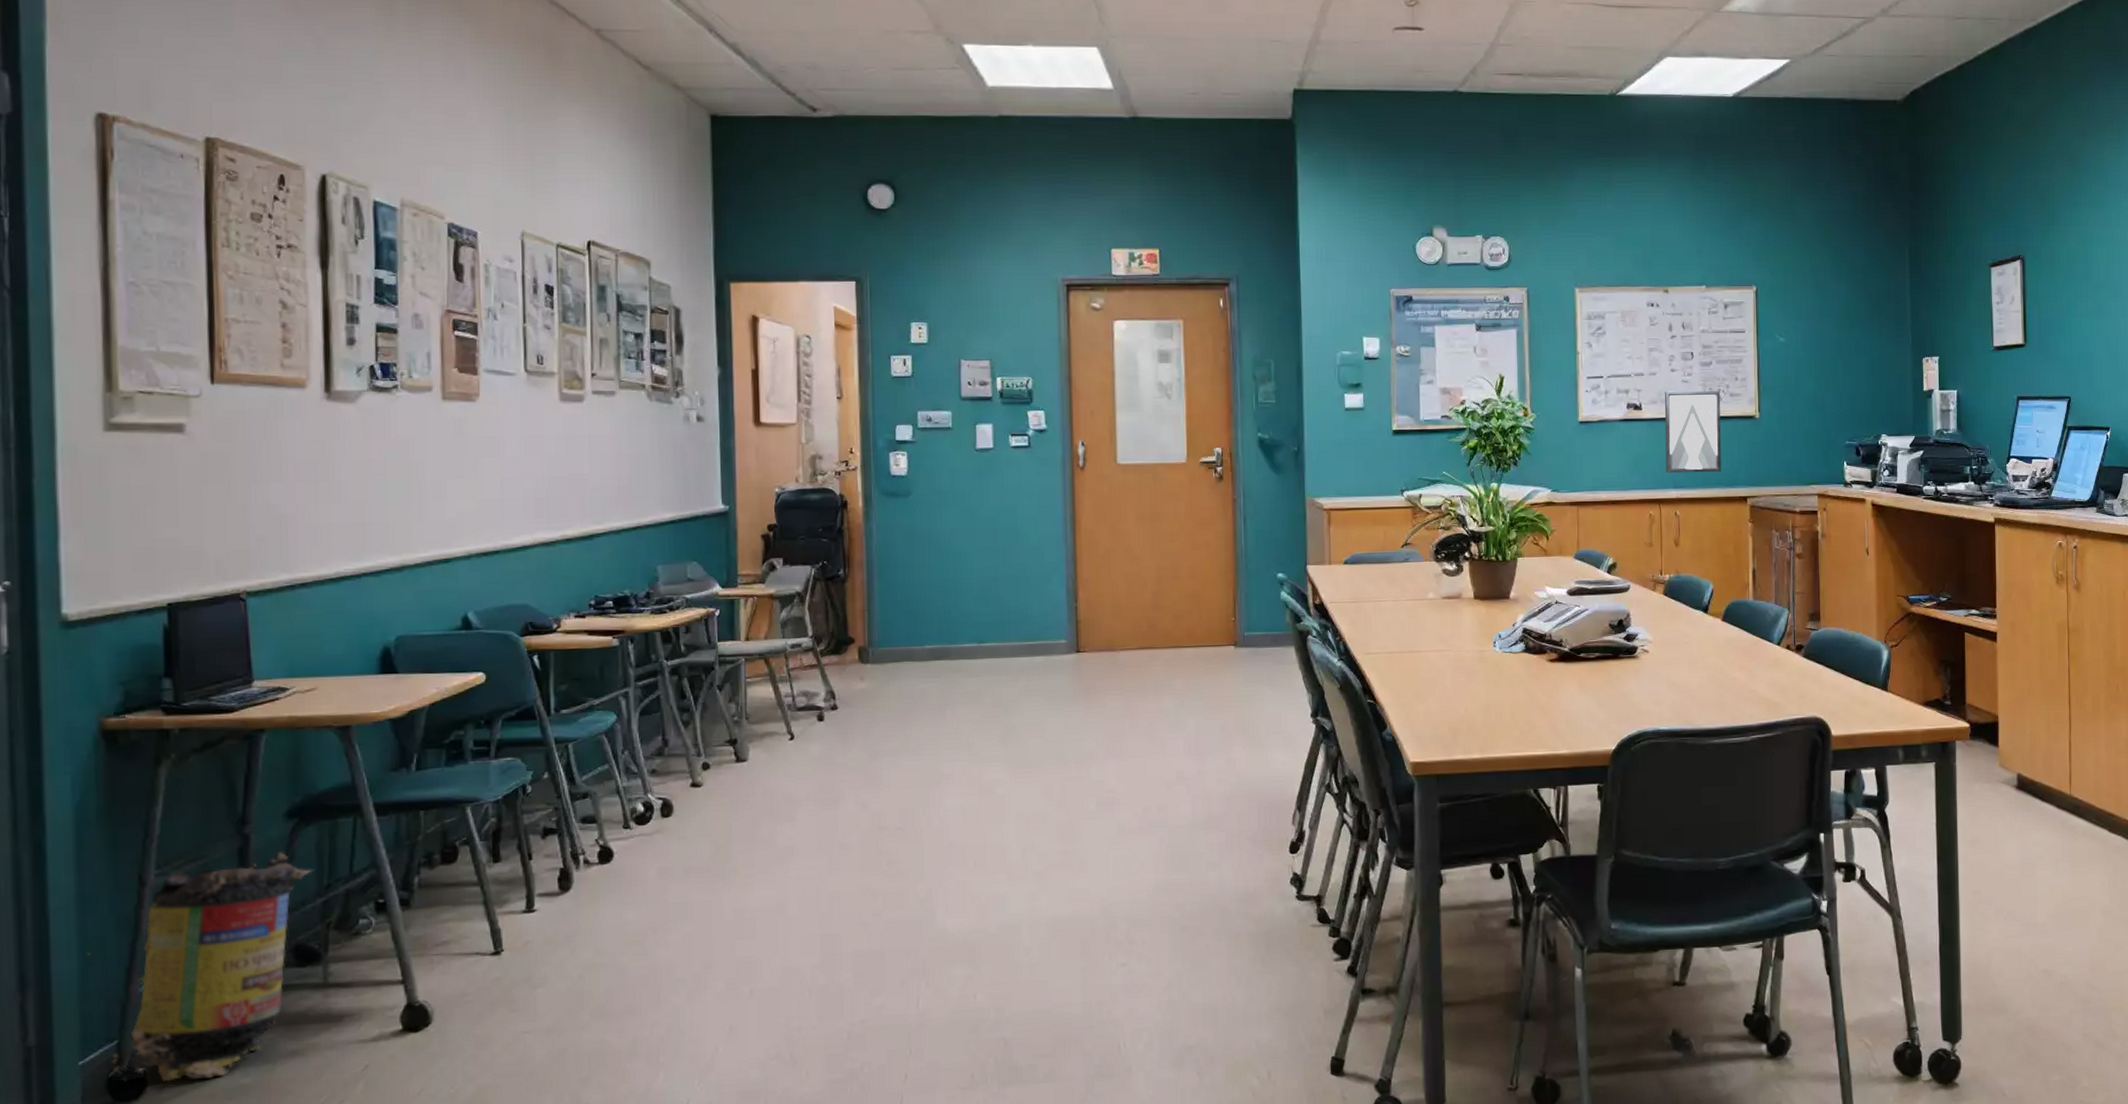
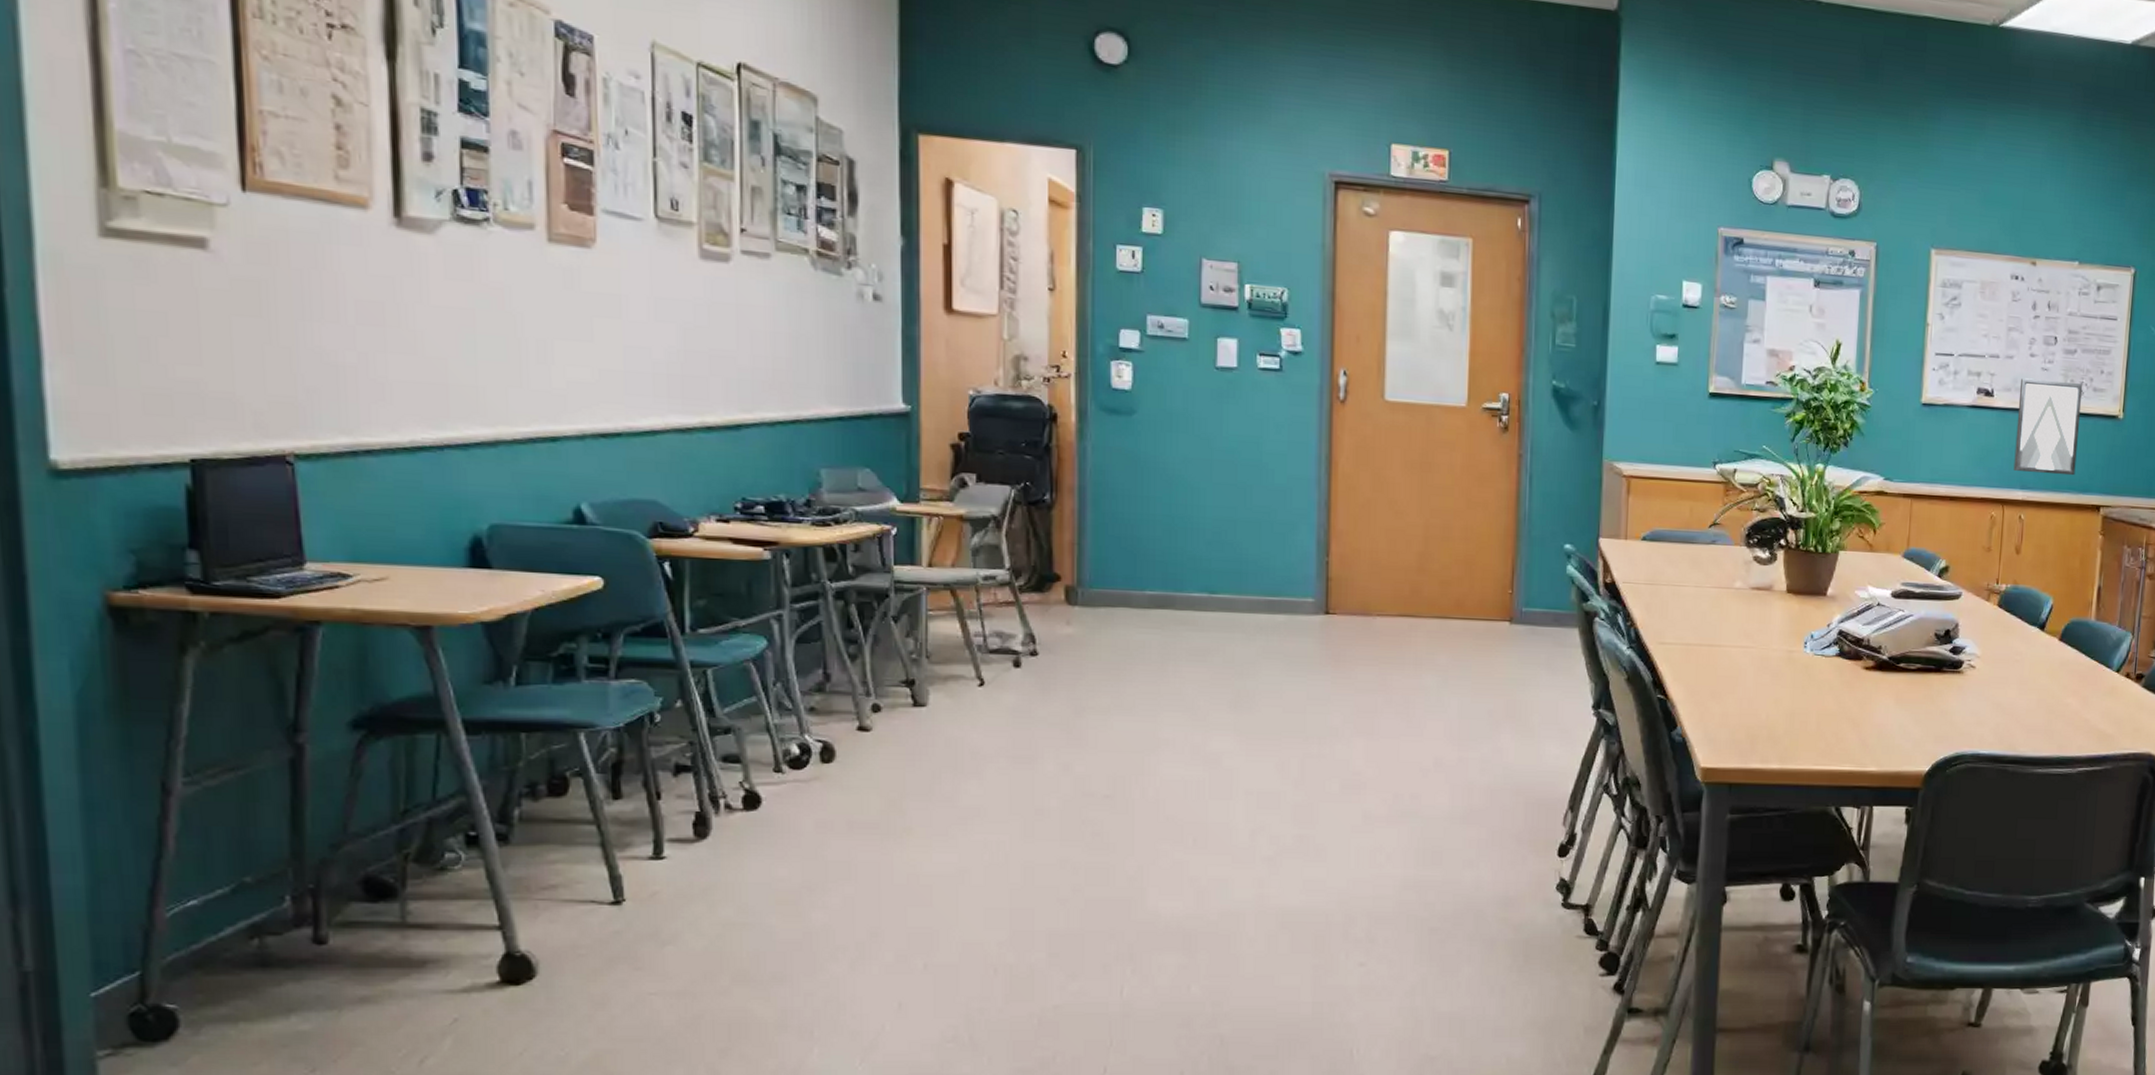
trash can: present [87,852,314,1082] -> none [97,767,388,1023]

